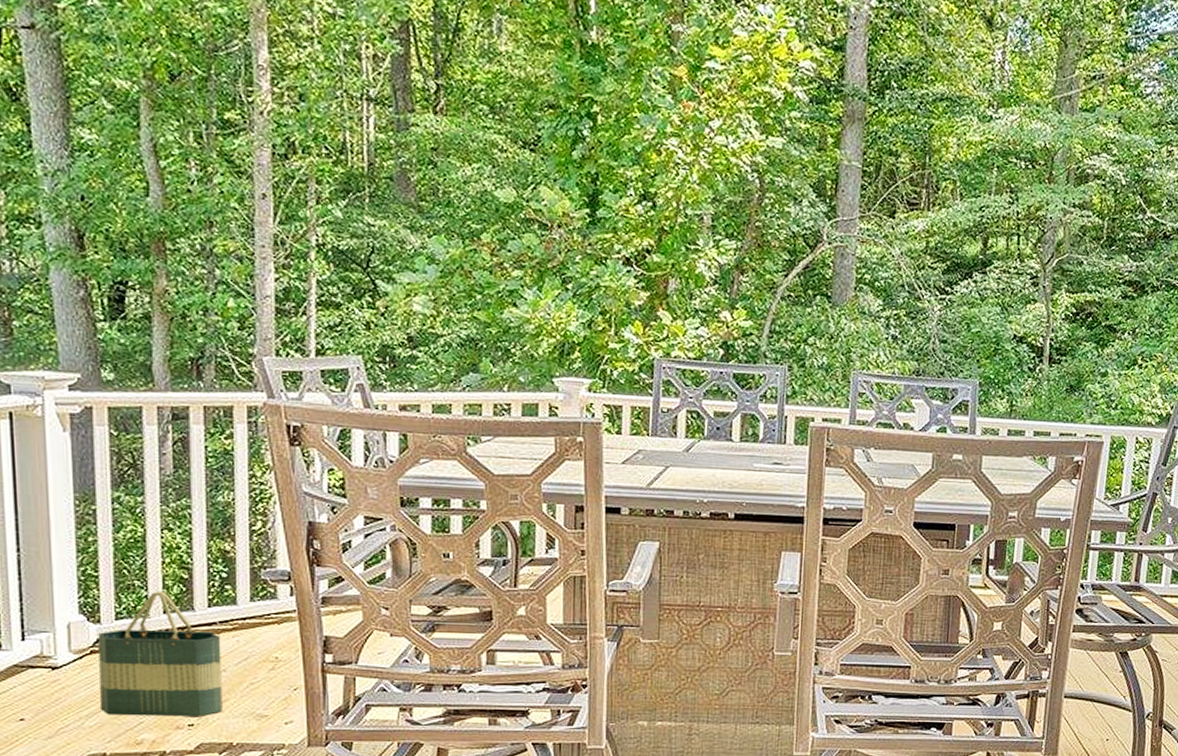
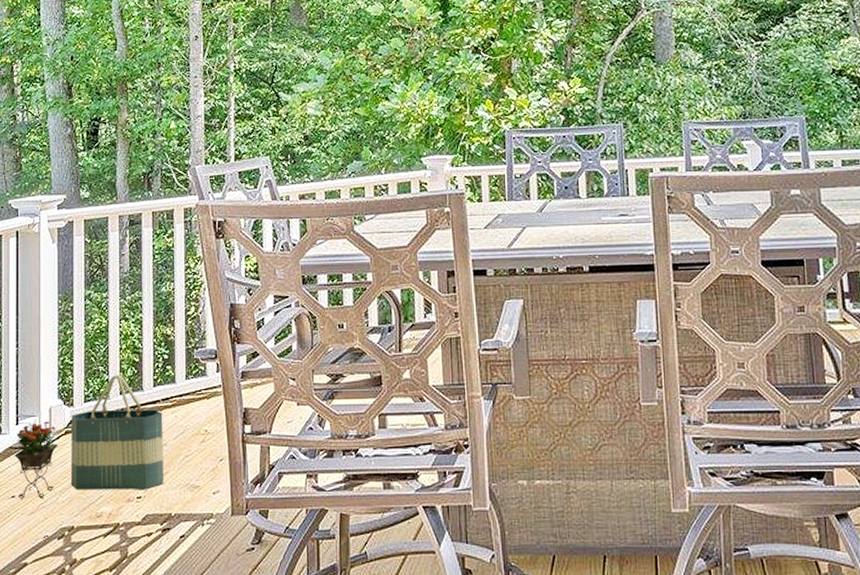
potted flower: none [21,638,81,723] -> present [14,421,58,499]

